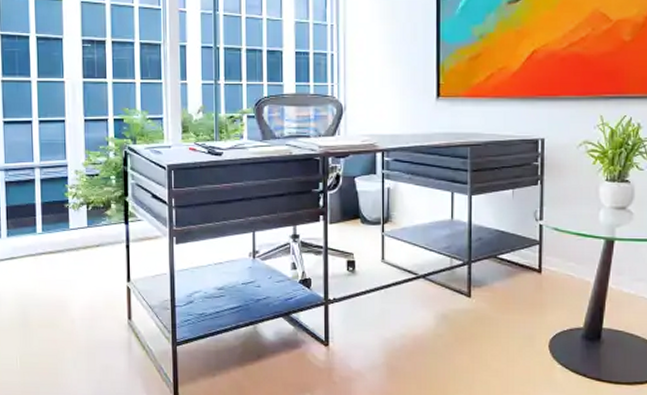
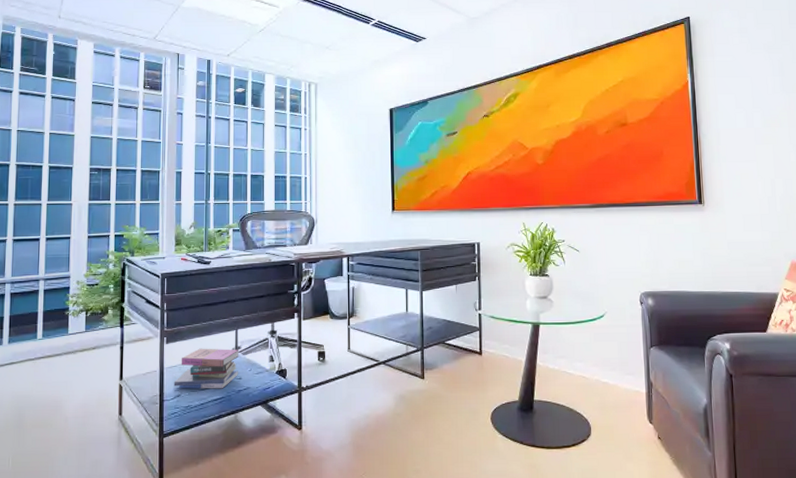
books: none [185,251,258,297] -> present [173,348,239,389]

